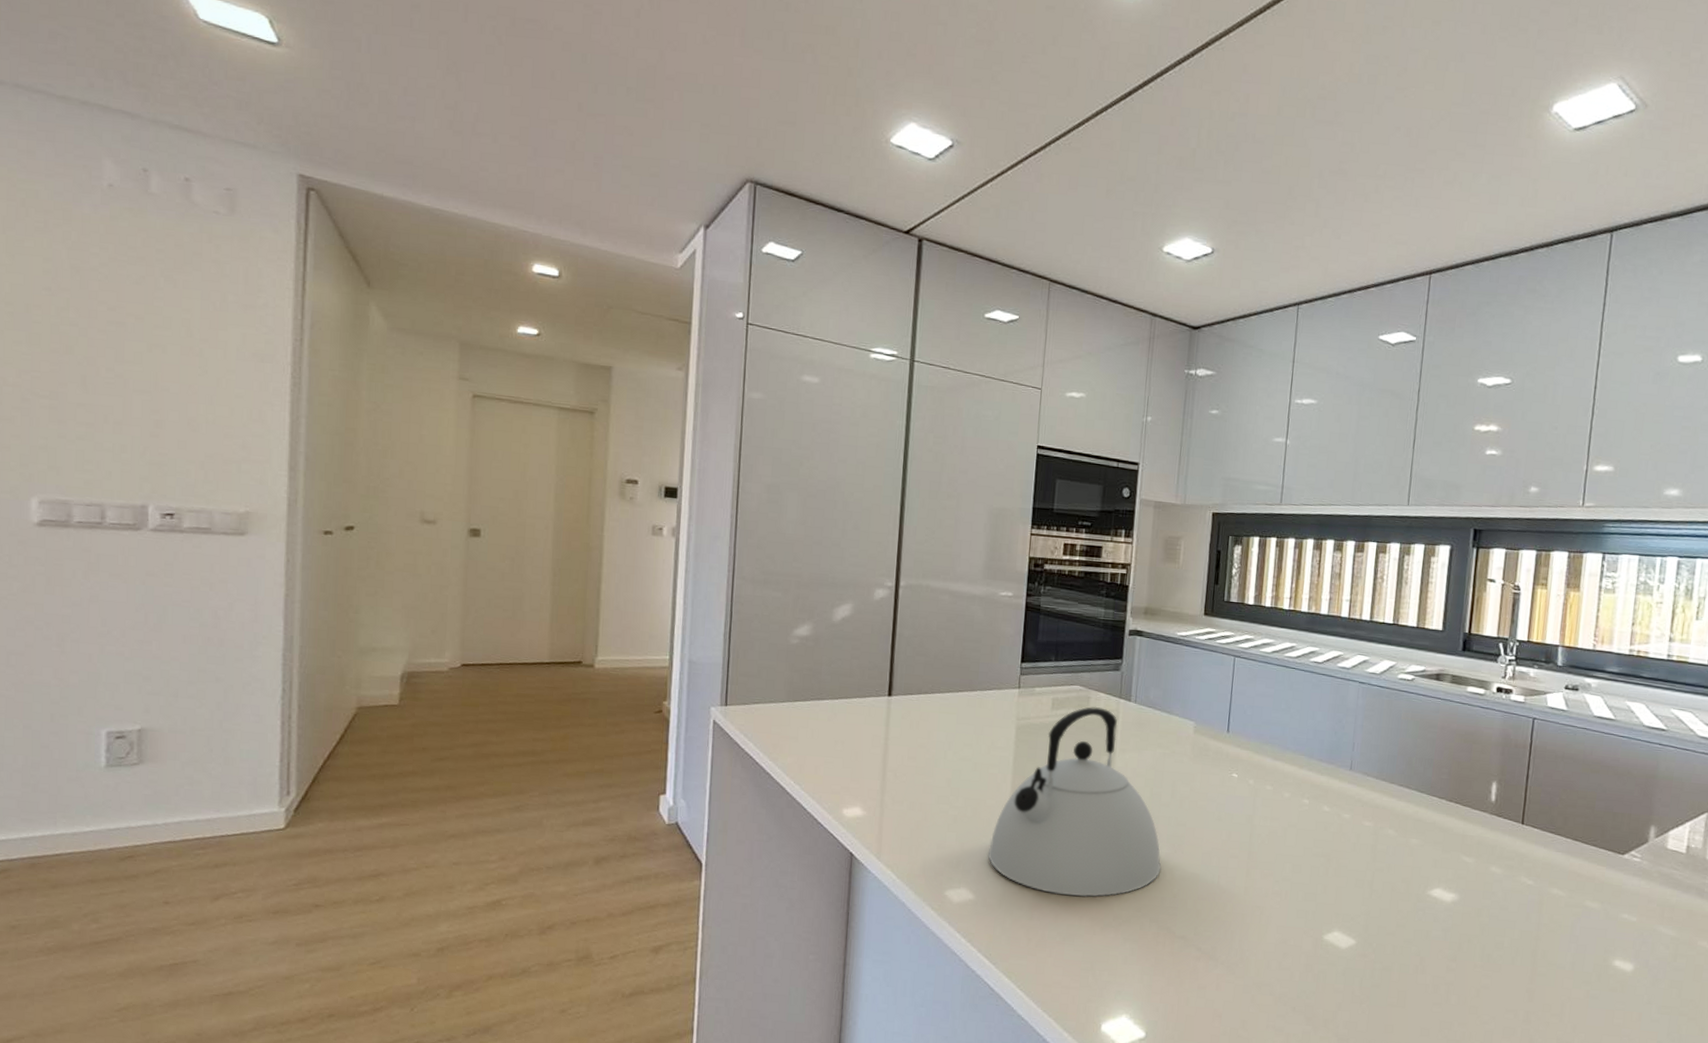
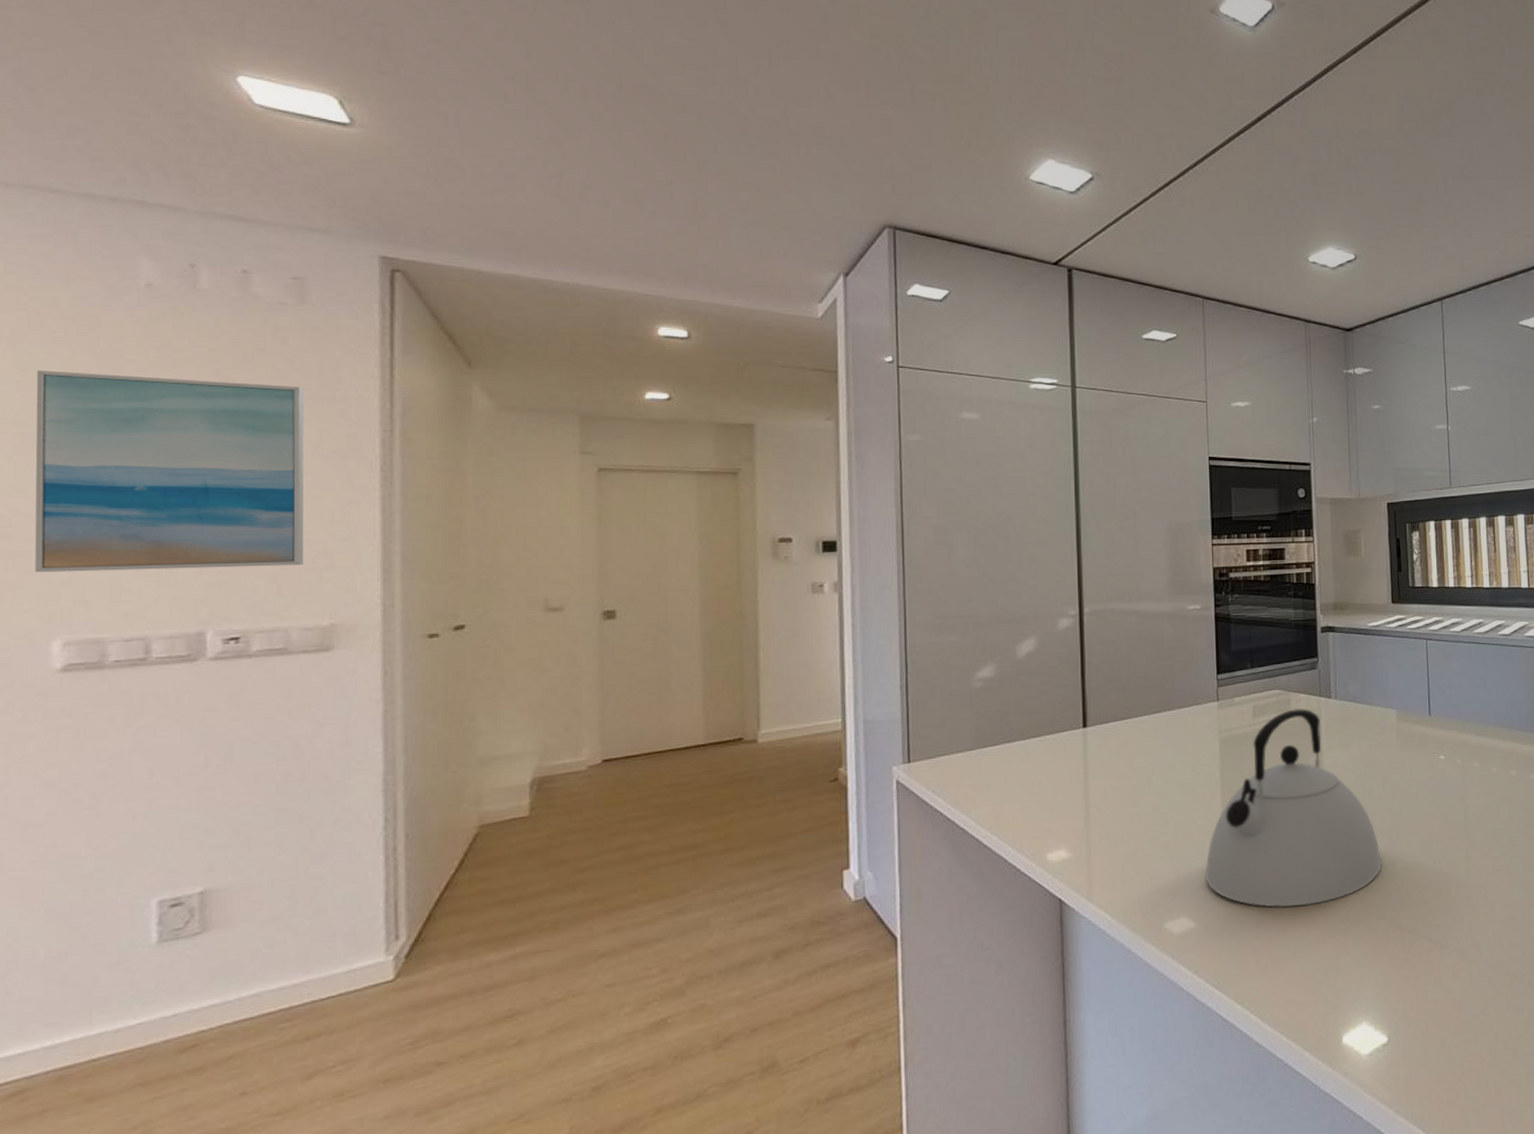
wall art: none [19,256,231,456] -> present [35,371,304,573]

